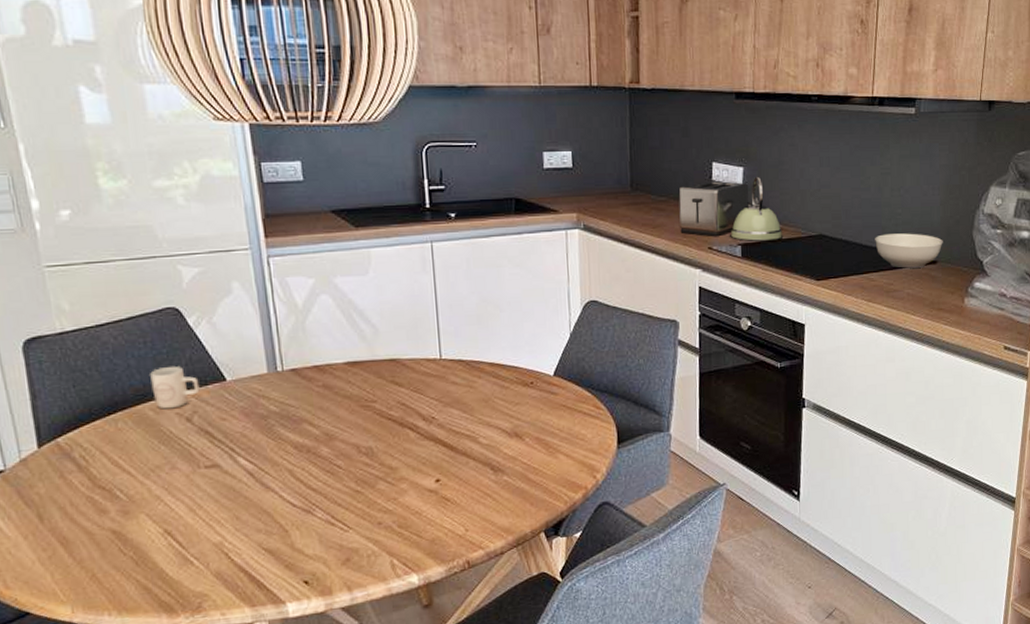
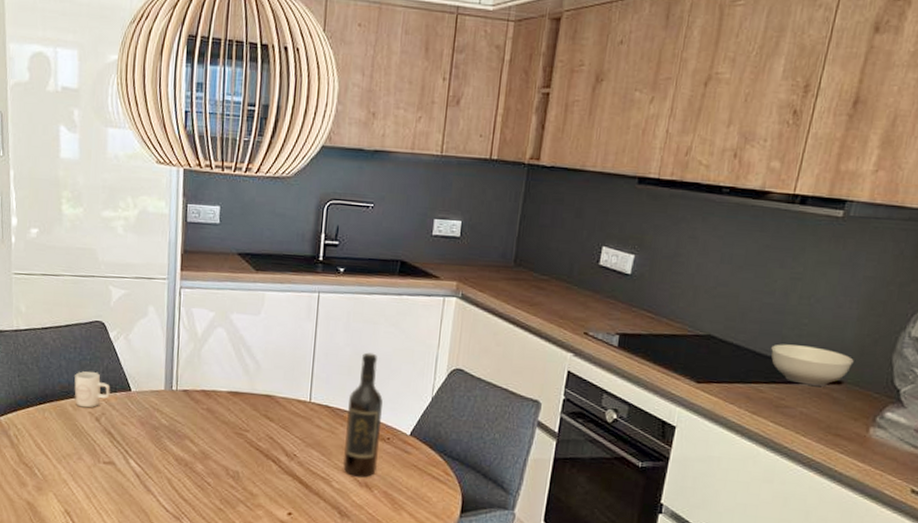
wine bottle: none [481,297,526,428] -> present [342,352,383,477]
toaster: present [678,181,749,237] -> none [556,265,638,323]
kettle: present [730,176,784,241] -> none [609,265,667,335]

